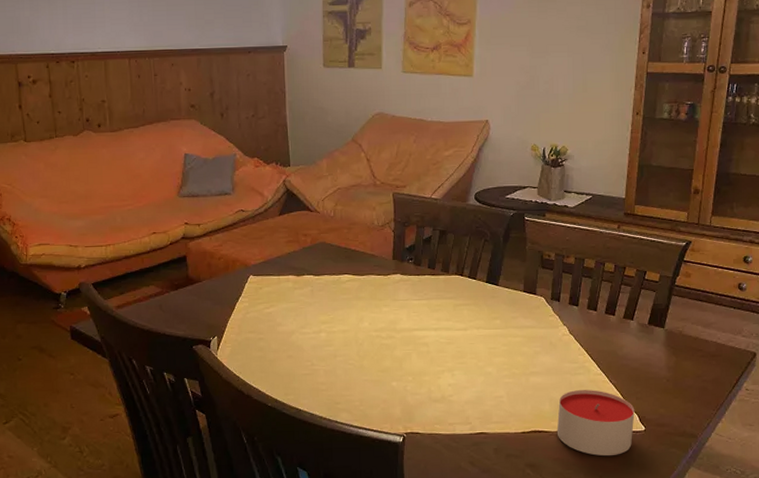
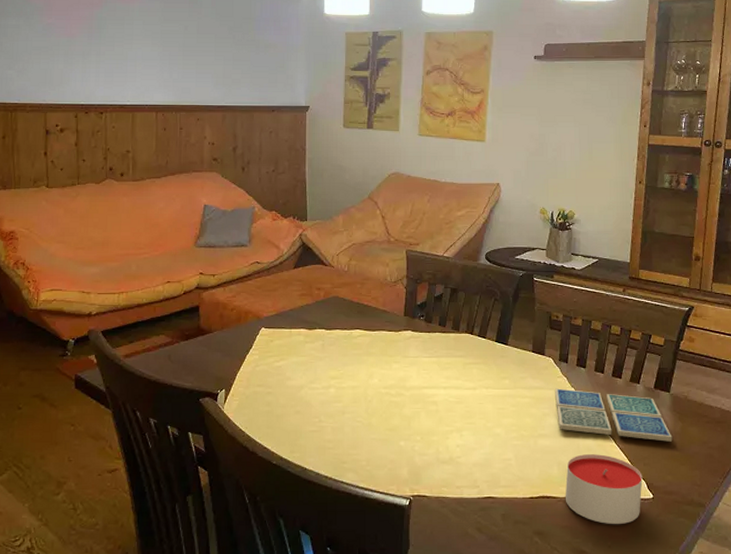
drink coaster: none [546,327,666,376] -> present [554,388,673,442]

